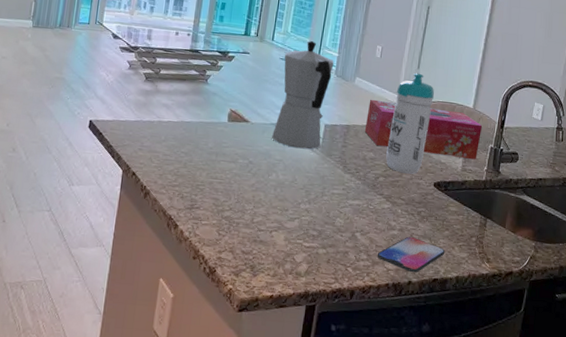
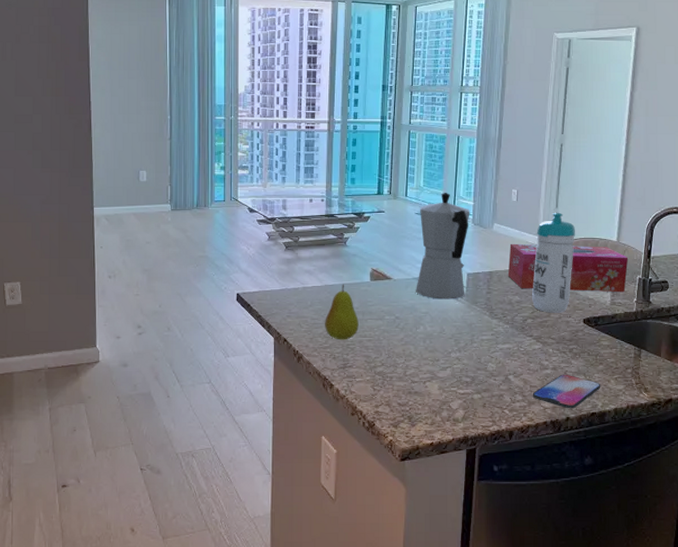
fruit: none [176,122,212,180] -> present [325,284,359,340]

